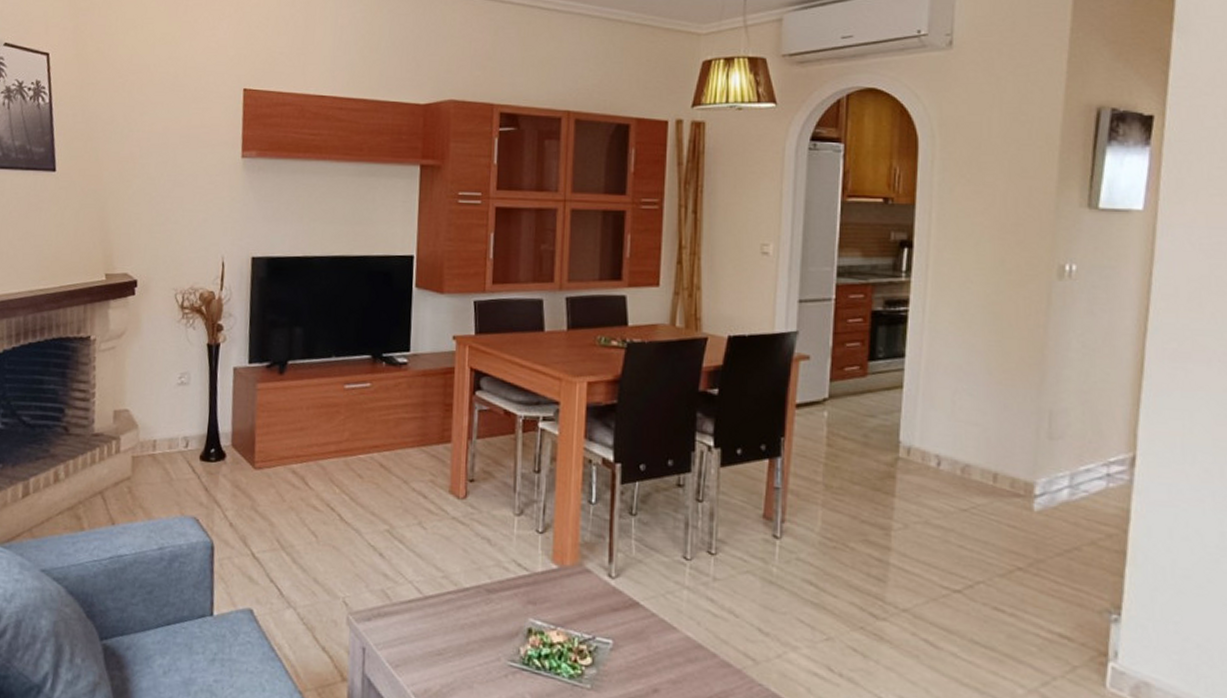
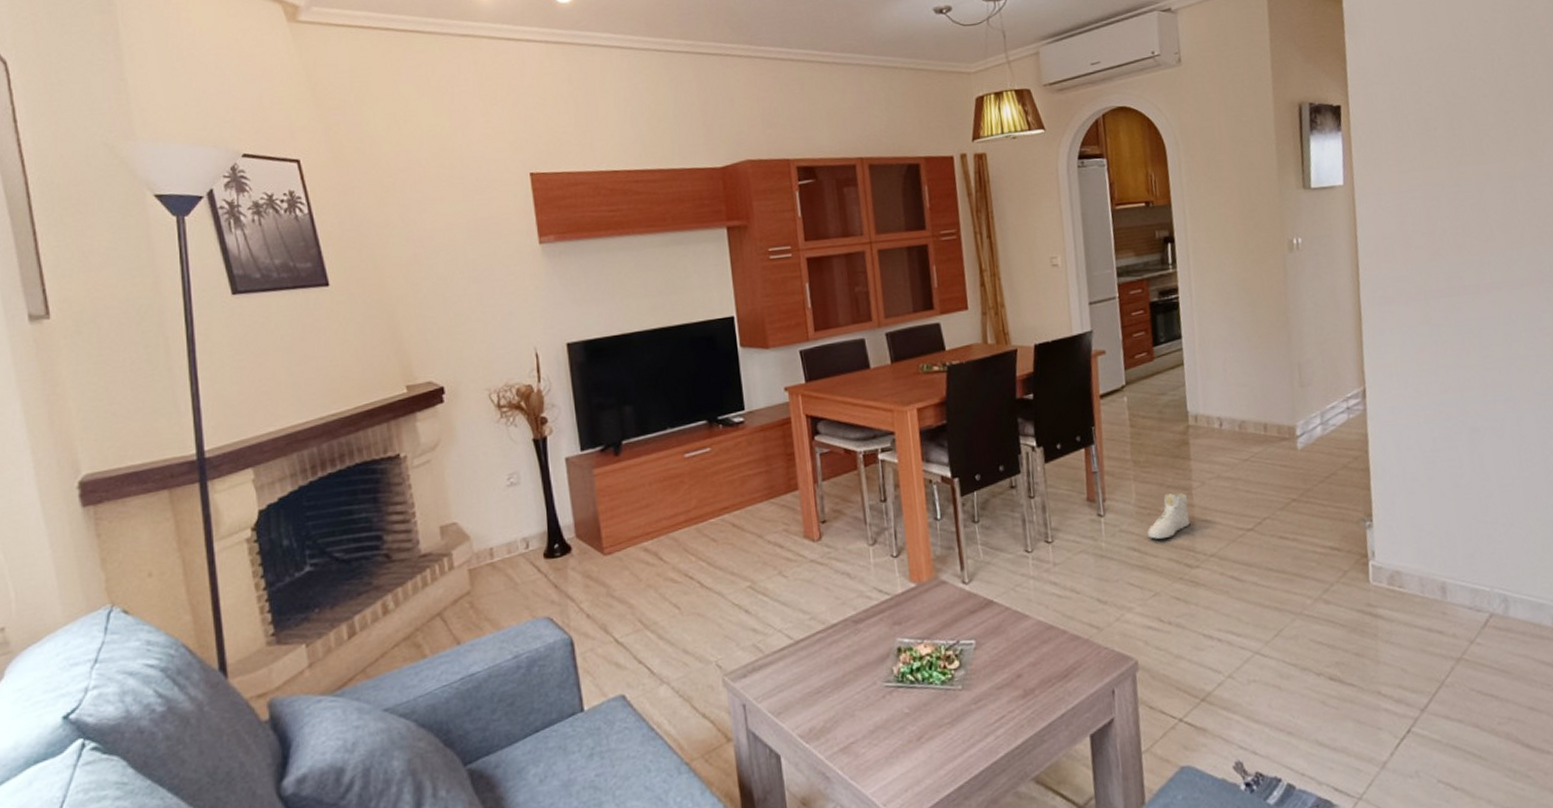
sneaker: none [830,529,883,579] -> present [1147,493,1190,539]

